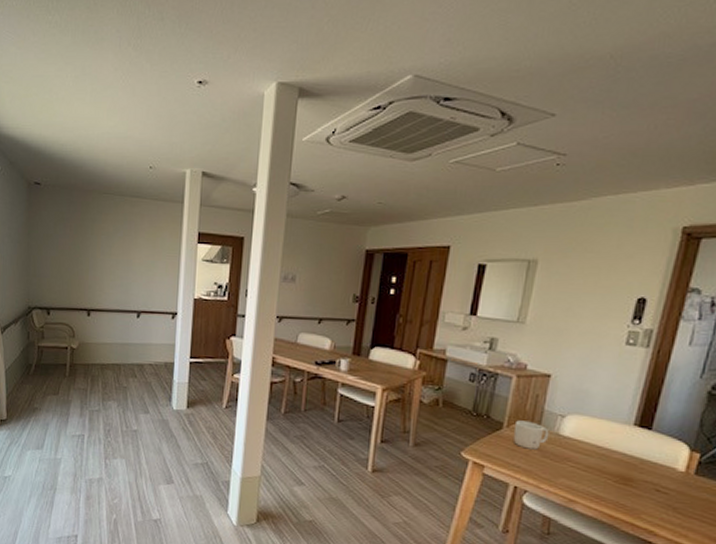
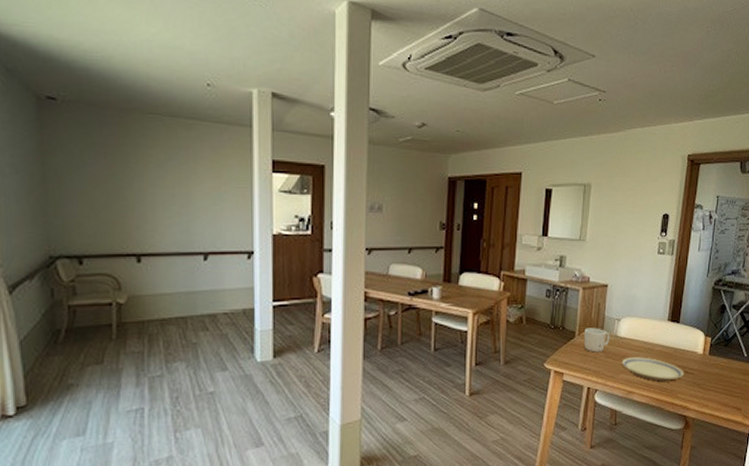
plate: none [563,461,653,497] -> present [622,357,683,381]

